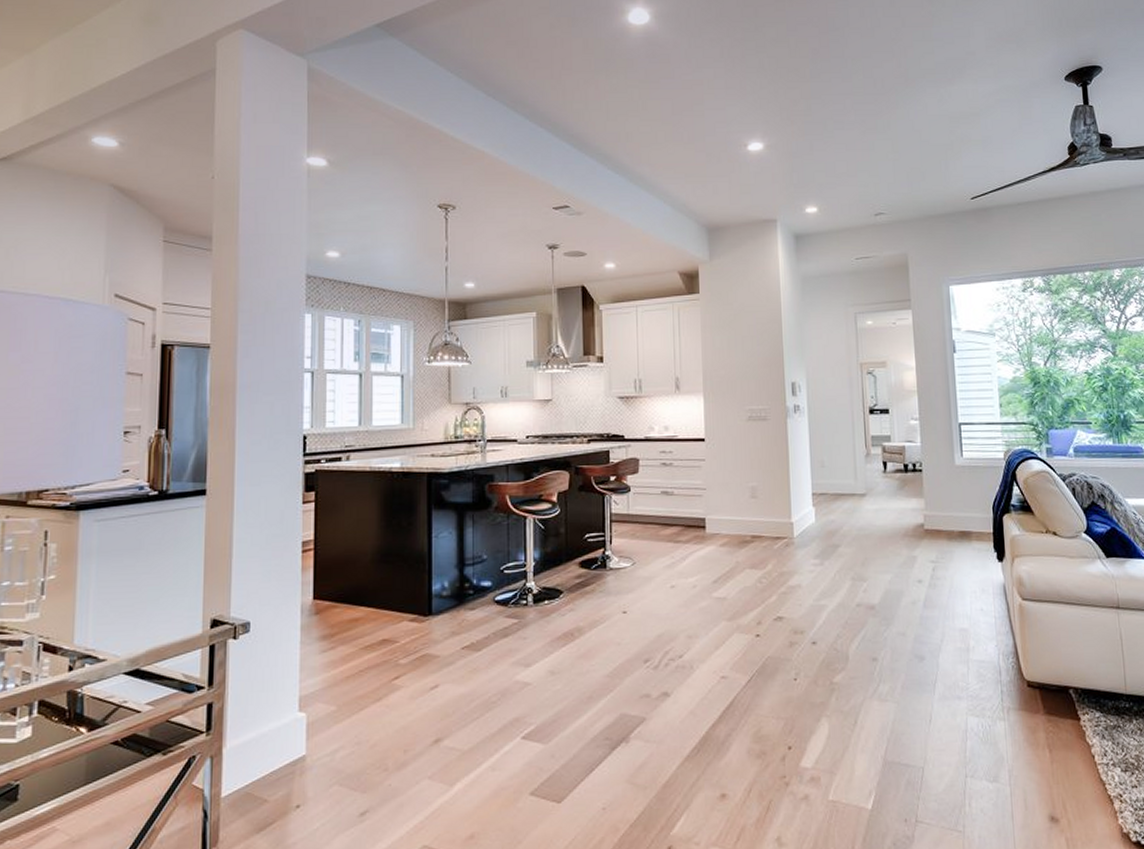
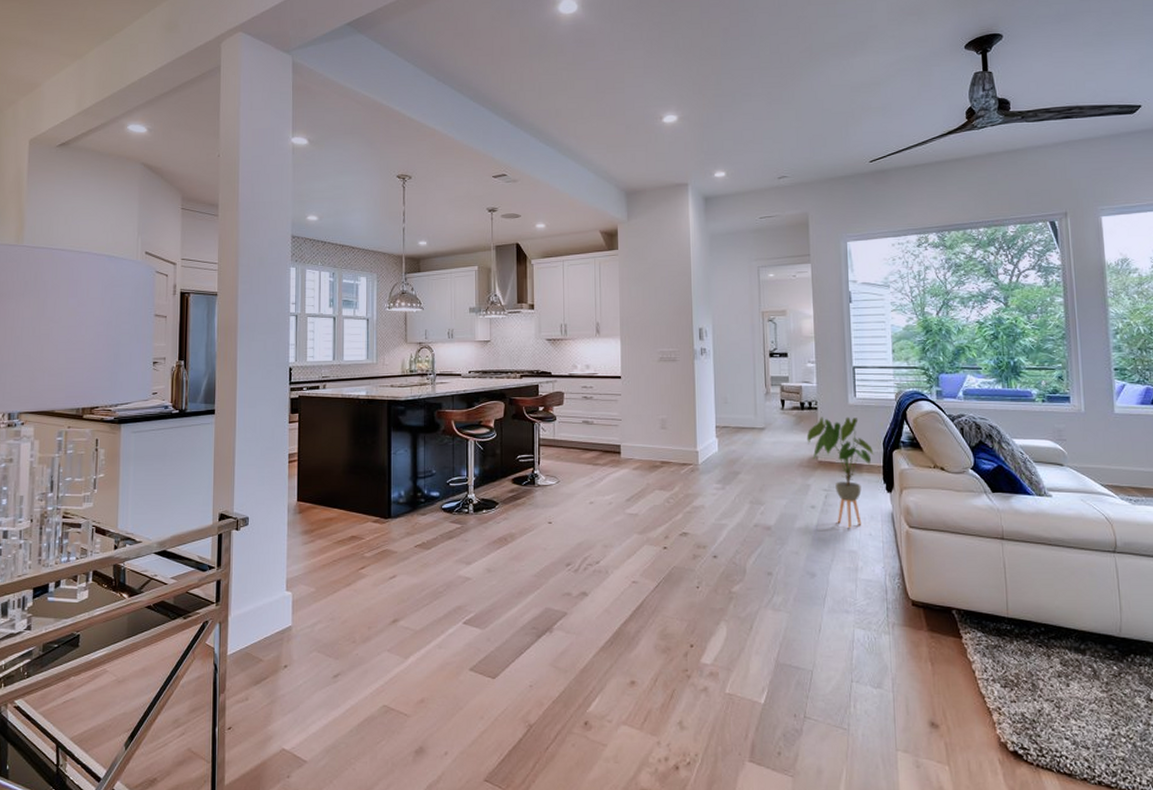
house plant: none [911,479,984,603] -> present [806,416,874,528]

